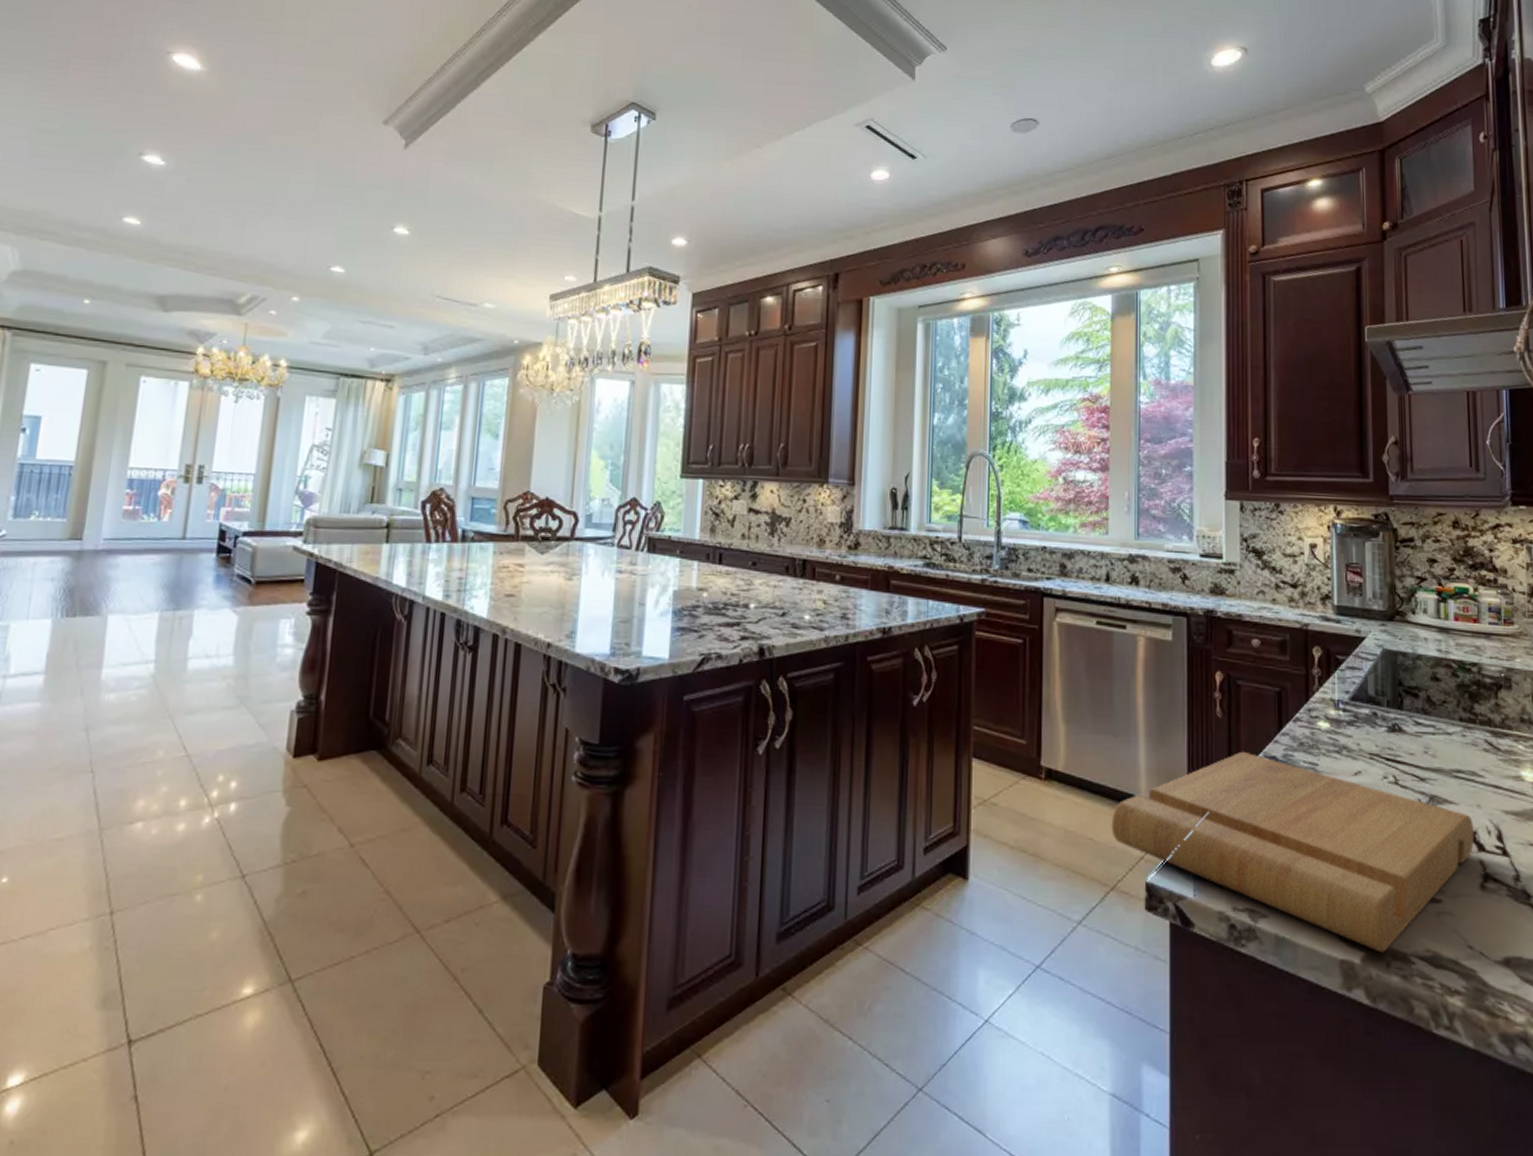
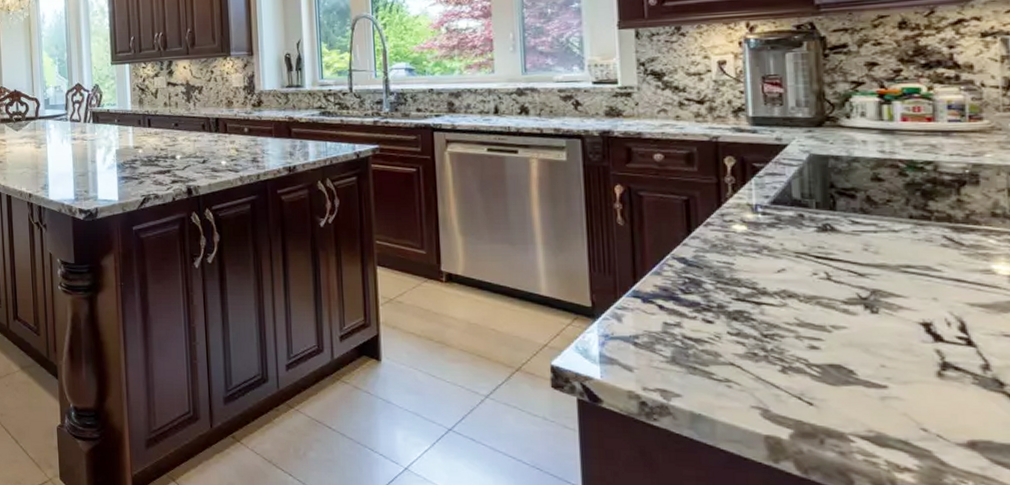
cutting board: present [1111,751,1474,953] -> none [513,254,929,431]

